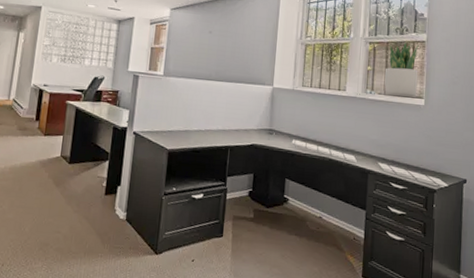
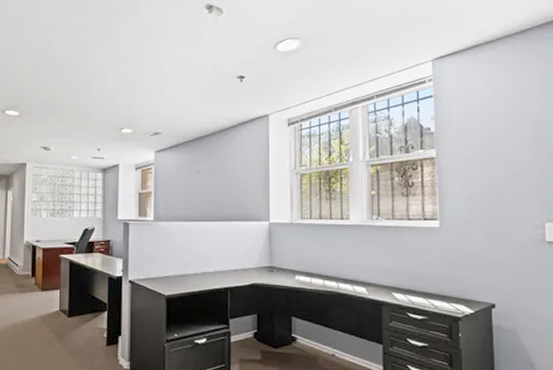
planter: present [384,43,419,99] -> none [391,162,430,222]

